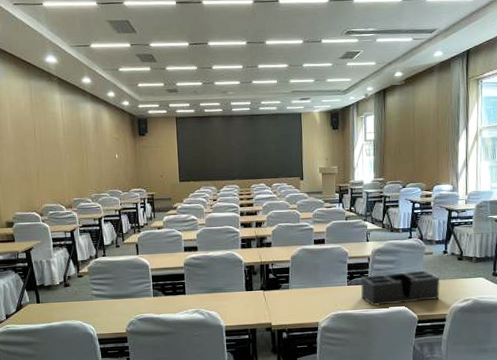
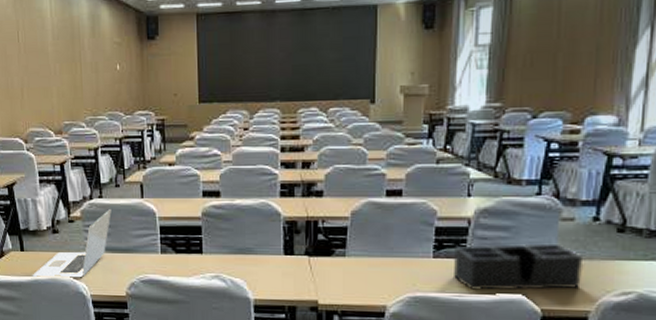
laptop: none [47,265,113,324] -> present [32,209,111,278]

